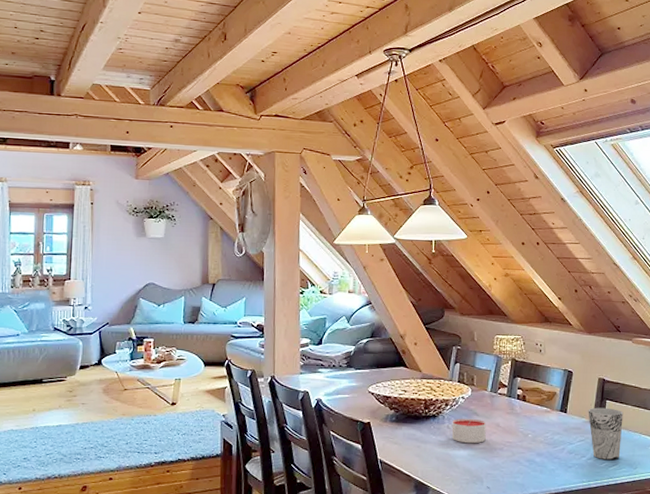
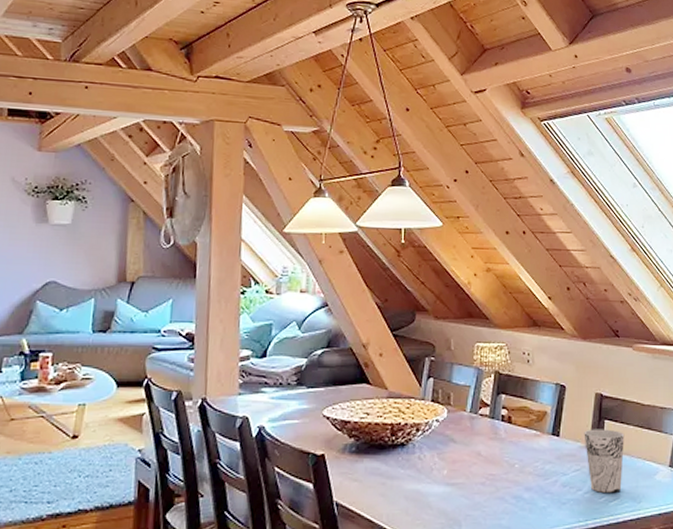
candle: present [451,418,486,444] -> none [423,446,465,478]

